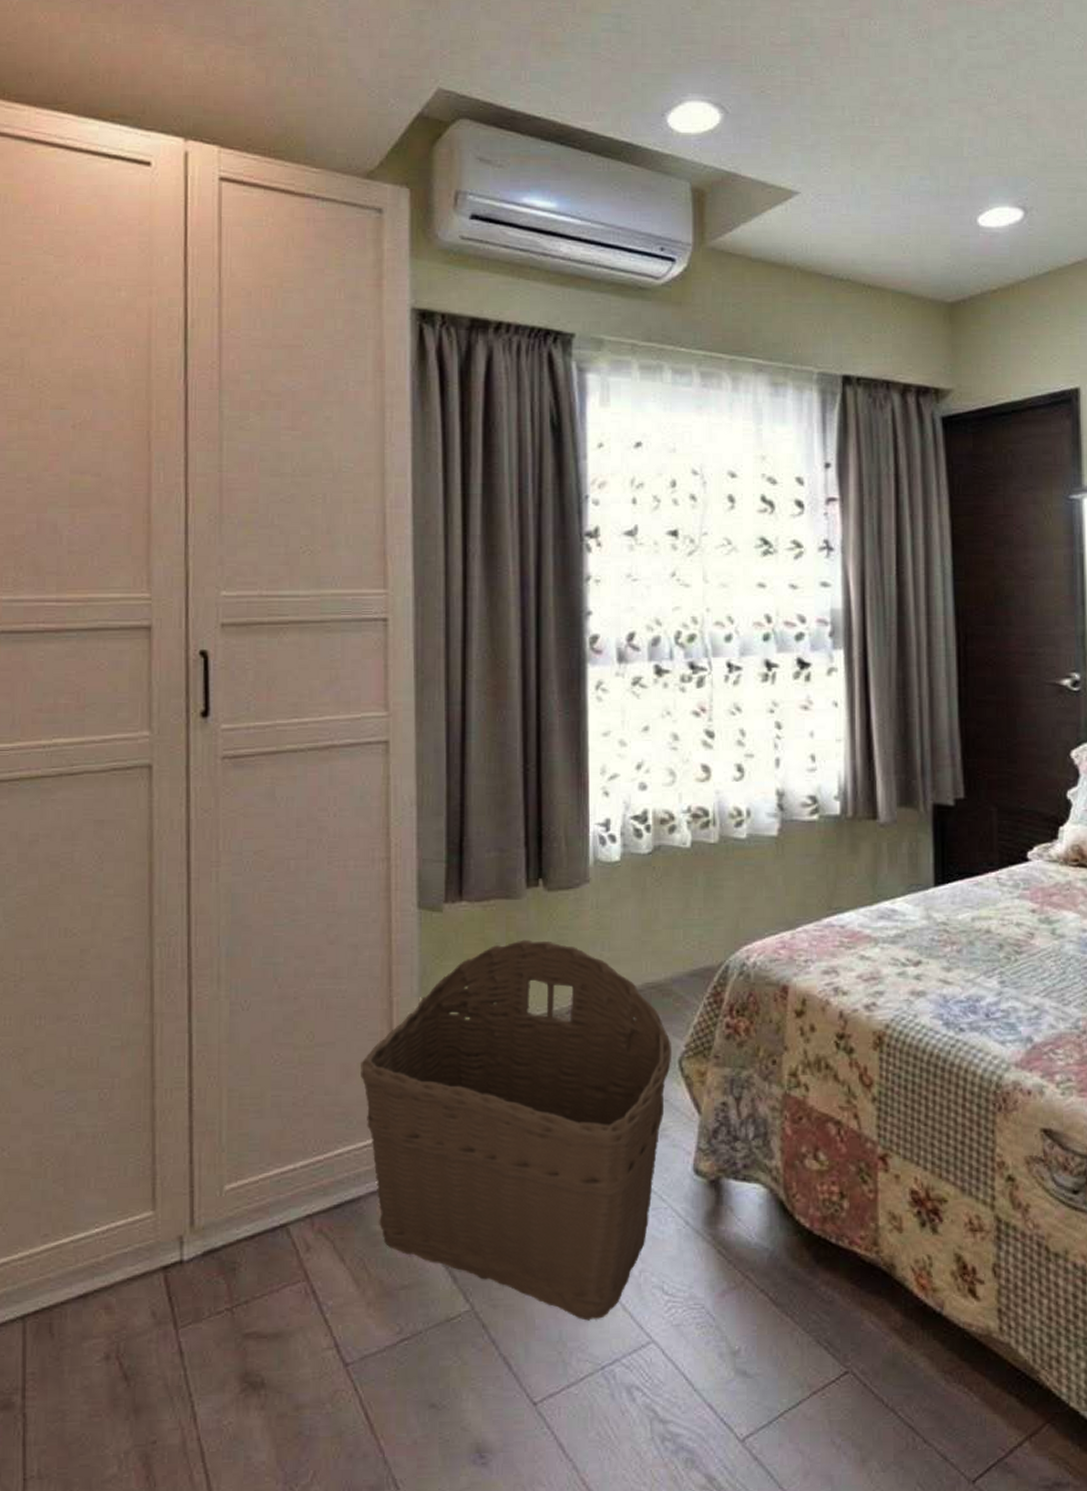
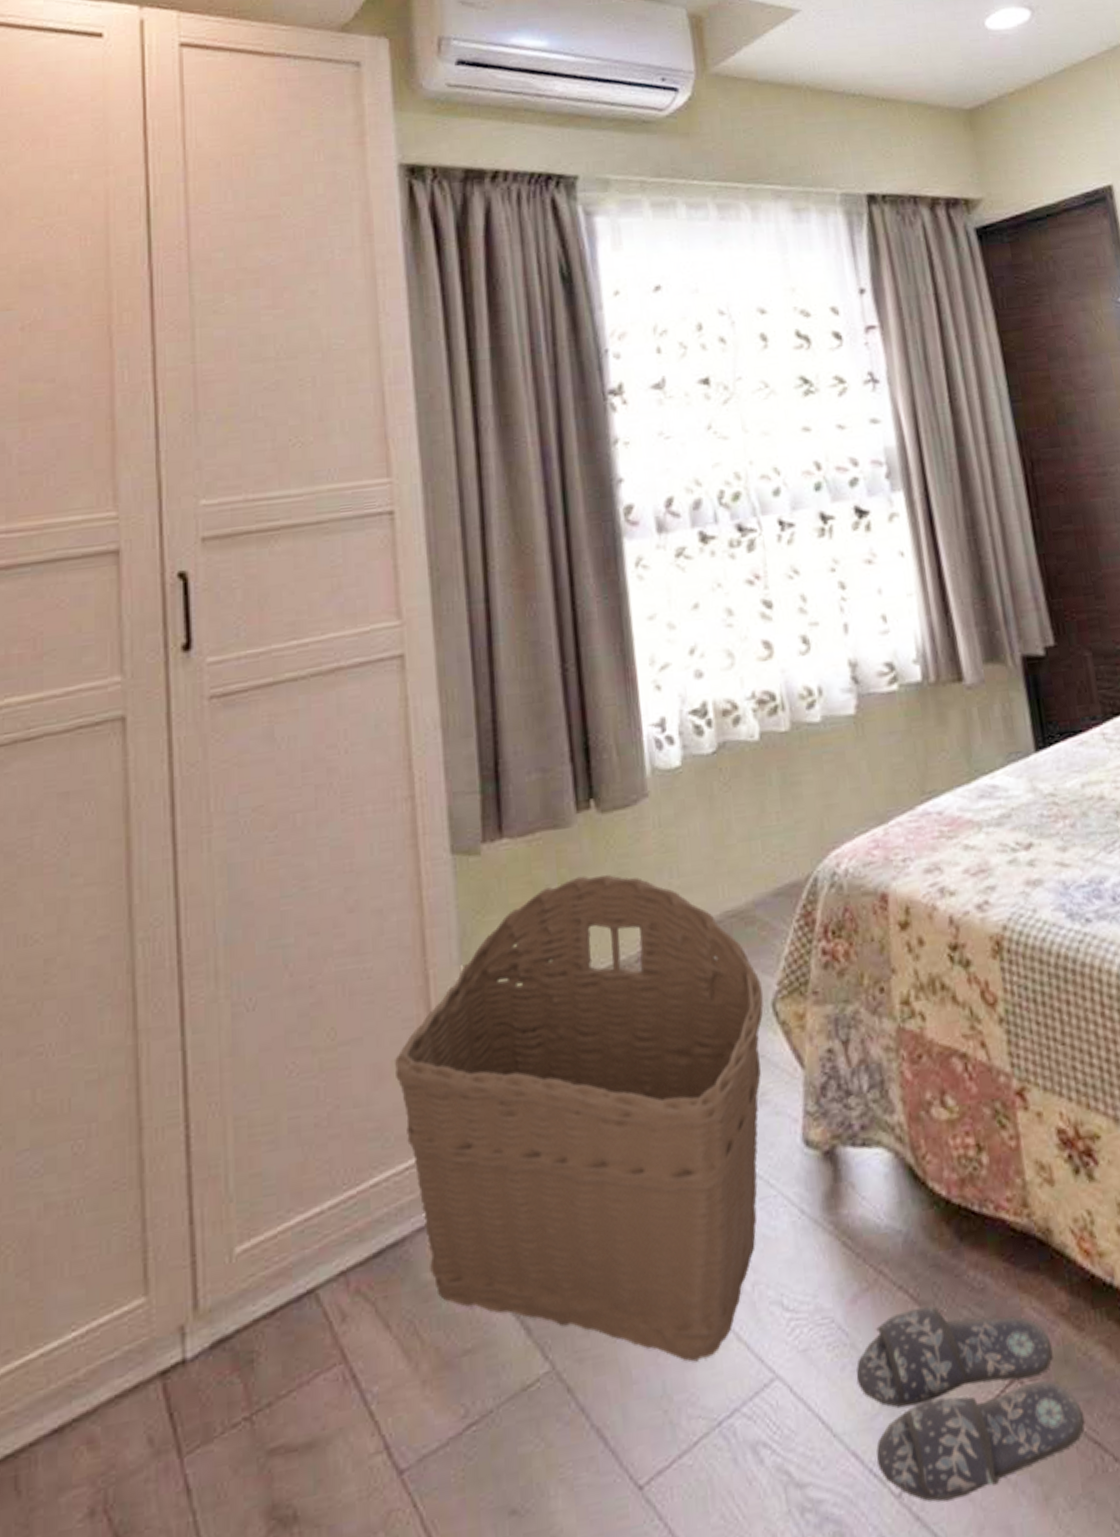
slippers: none [719,1308,902,1450] -> present [856,1306,1084,1502]

